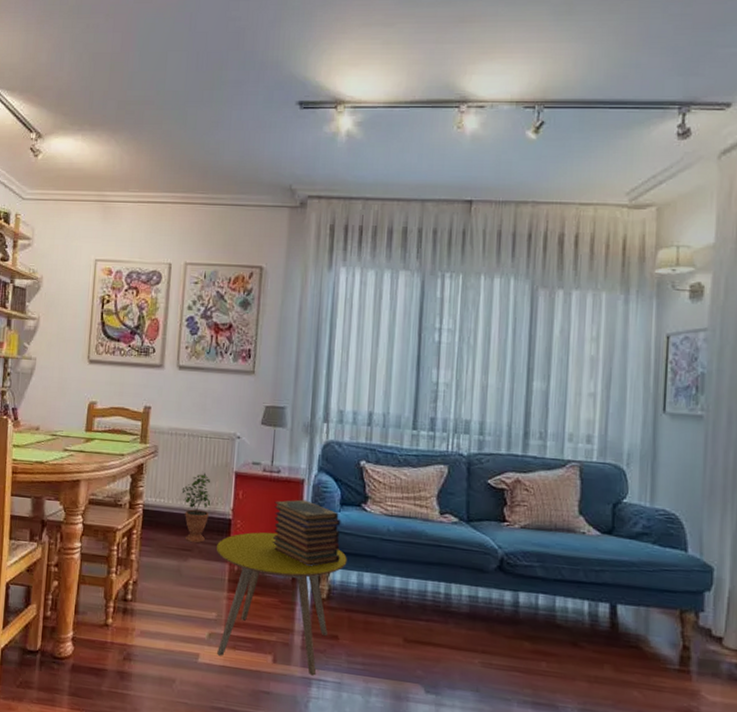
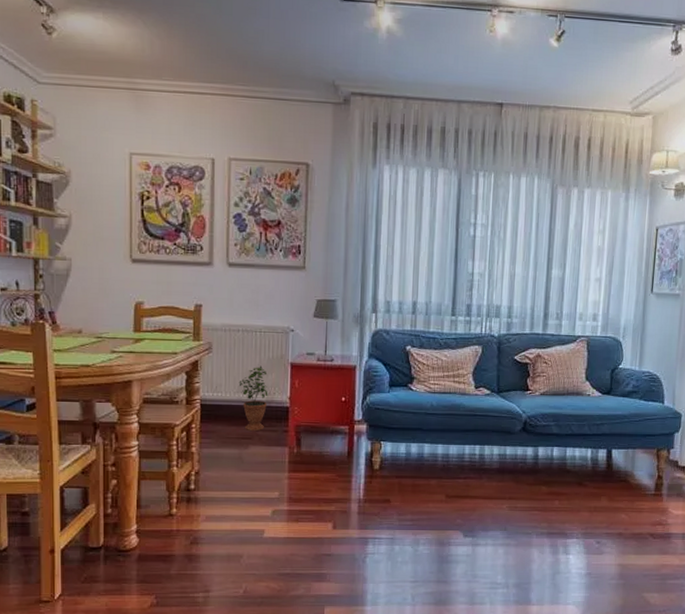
side table: present [217,532,347,676] -> none [276,415,396,535]
book stack: present [272,499,341,567] -> none [328,384,391,443]

